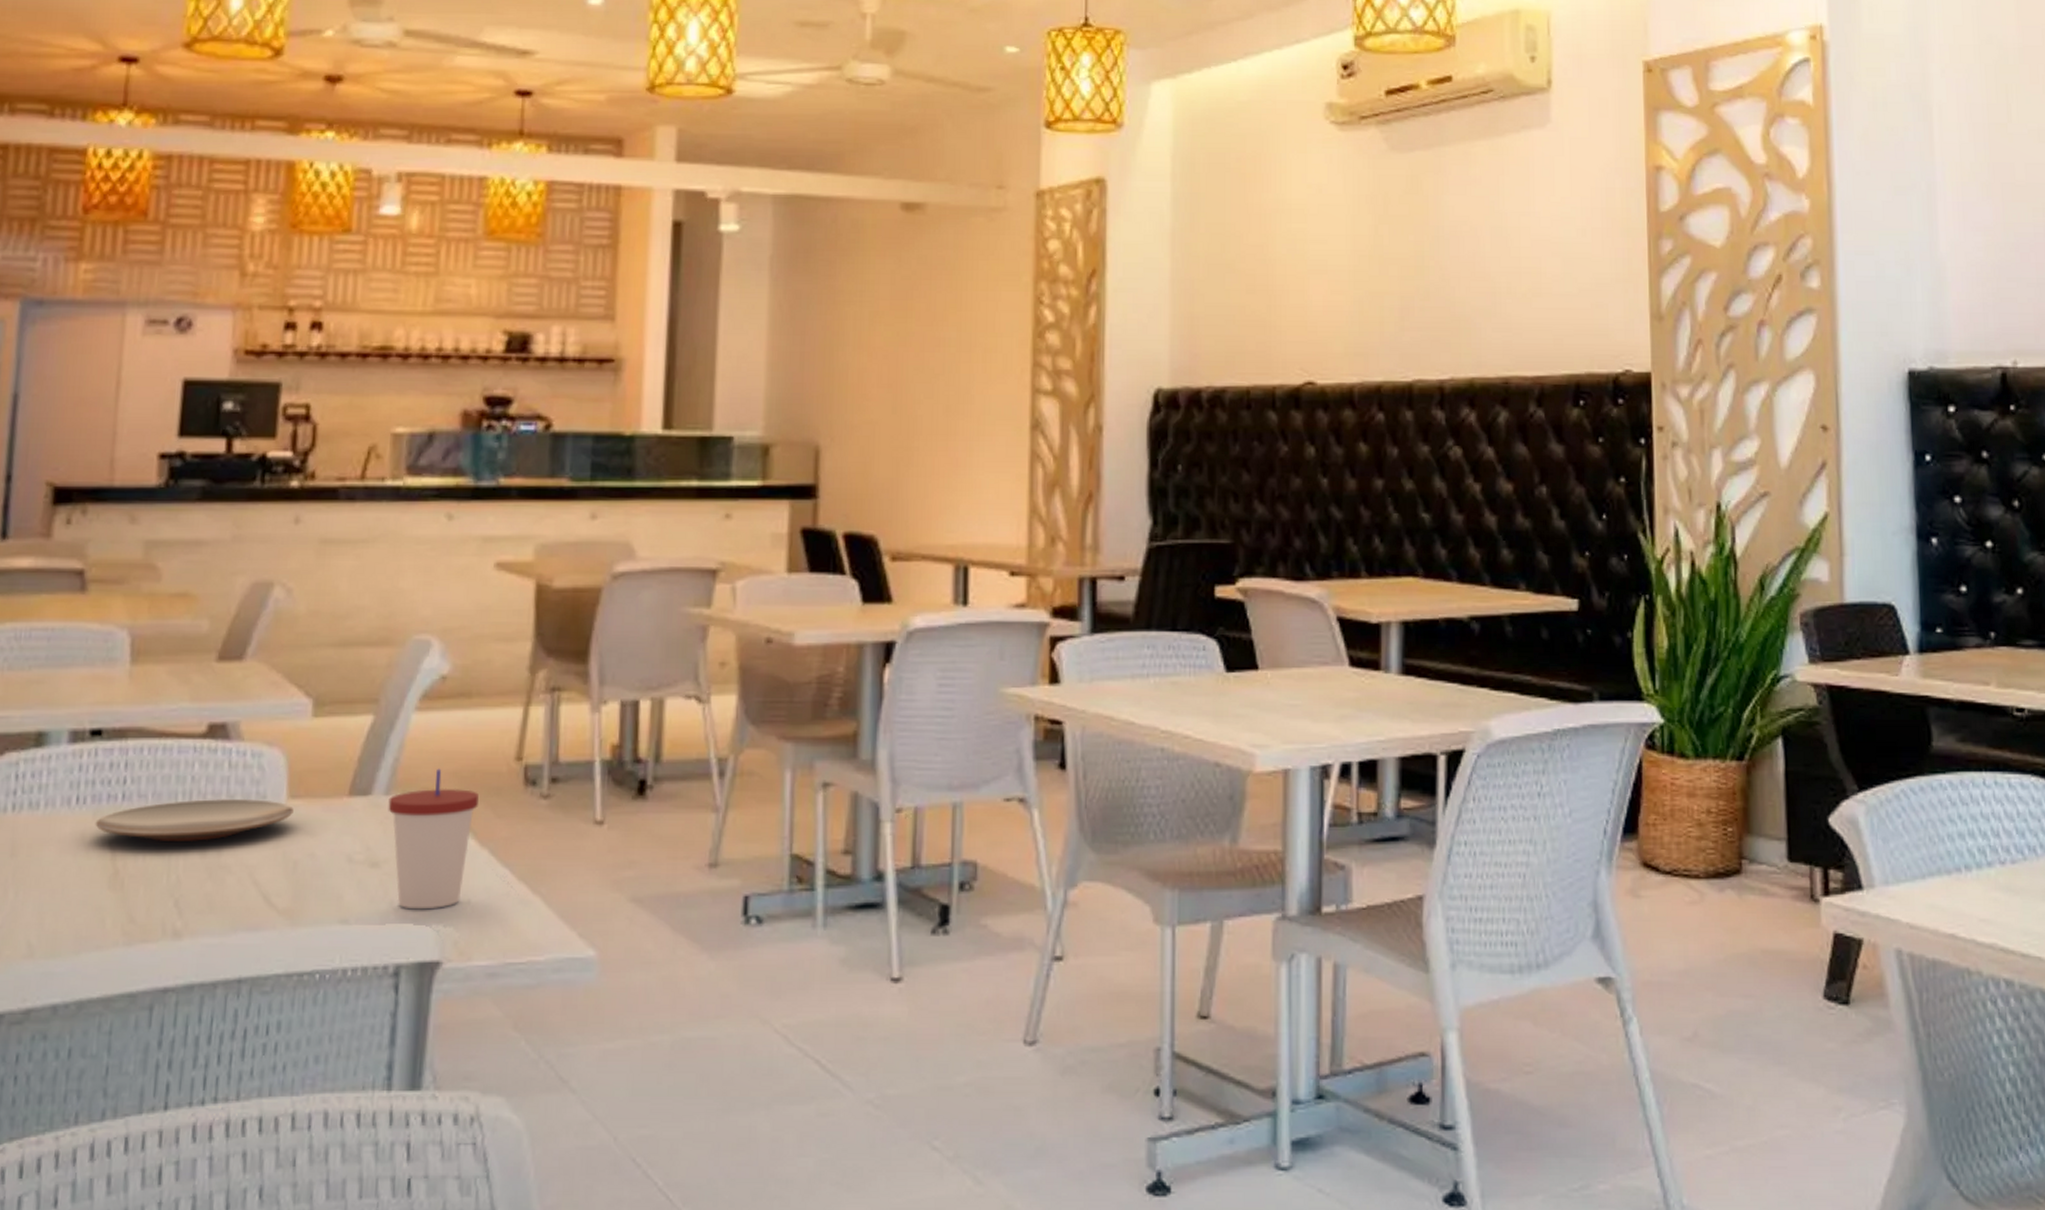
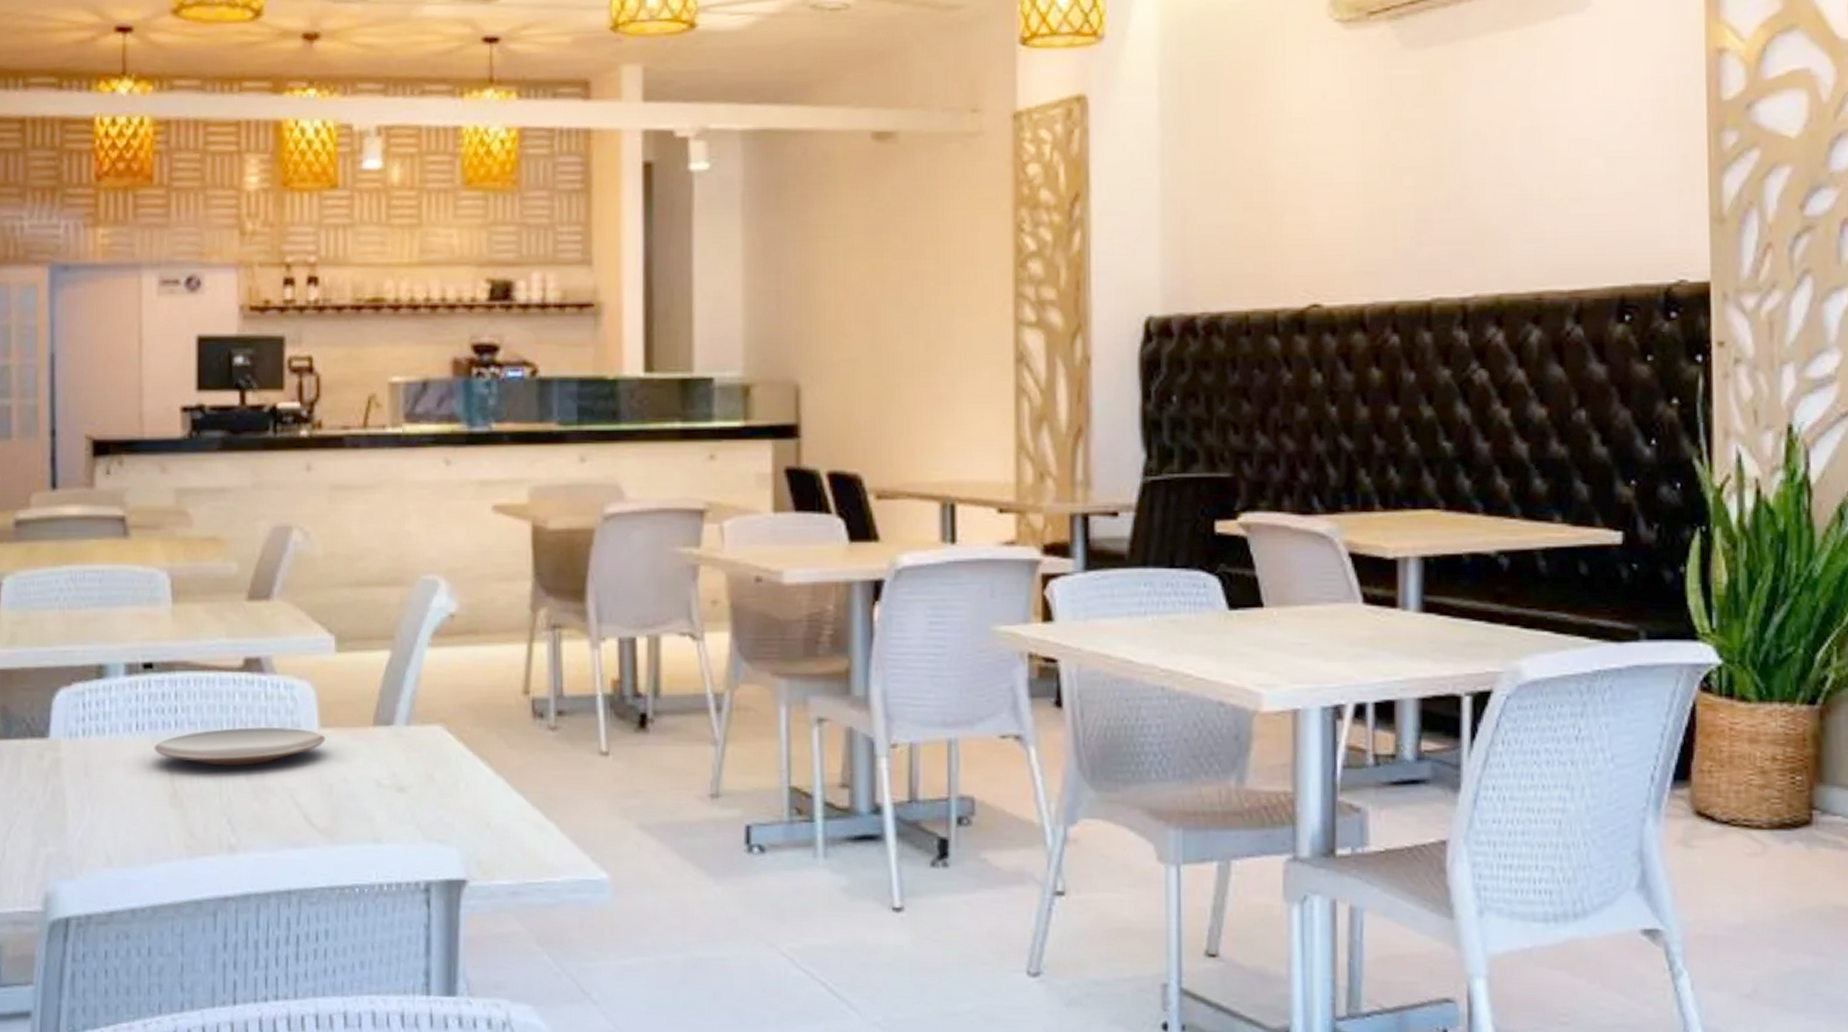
cup: present [388,768,479,910] -> none [409,701,491,832]

